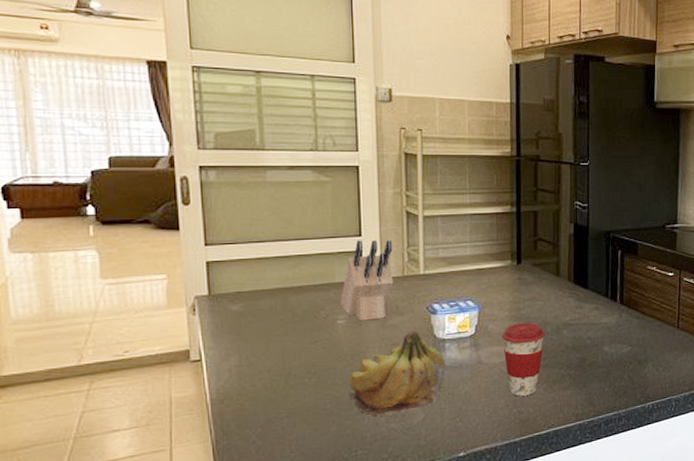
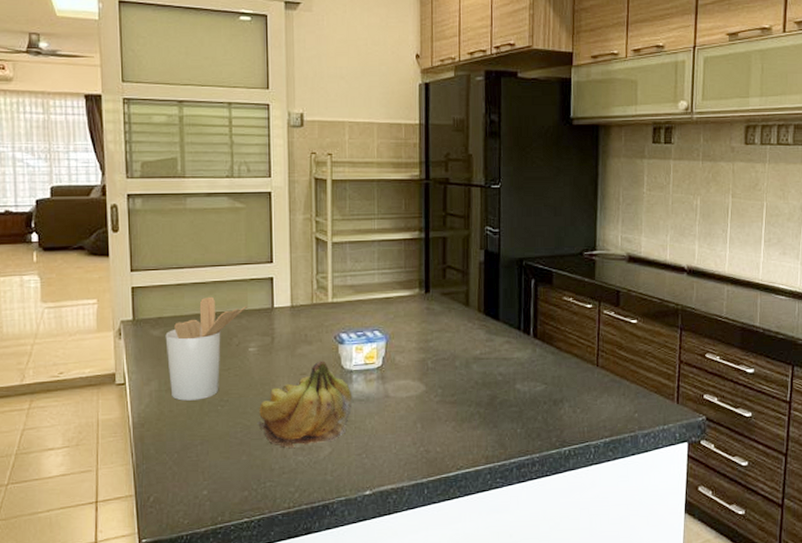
utensil holder: none [245,270,336,375] -> present [165,296,248,401]
knife block: present [340,239,394,321] -> none [252,266,303,349]
coffee cup: present [501,322,545,396] -> none [409,355,453,434]

